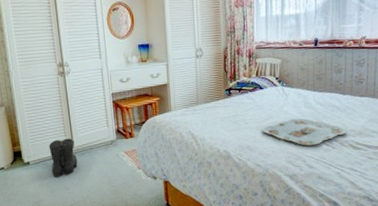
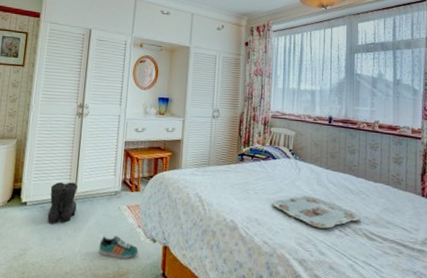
sneaker: none [105,179,142,198] -> present [98,236,139,260]

